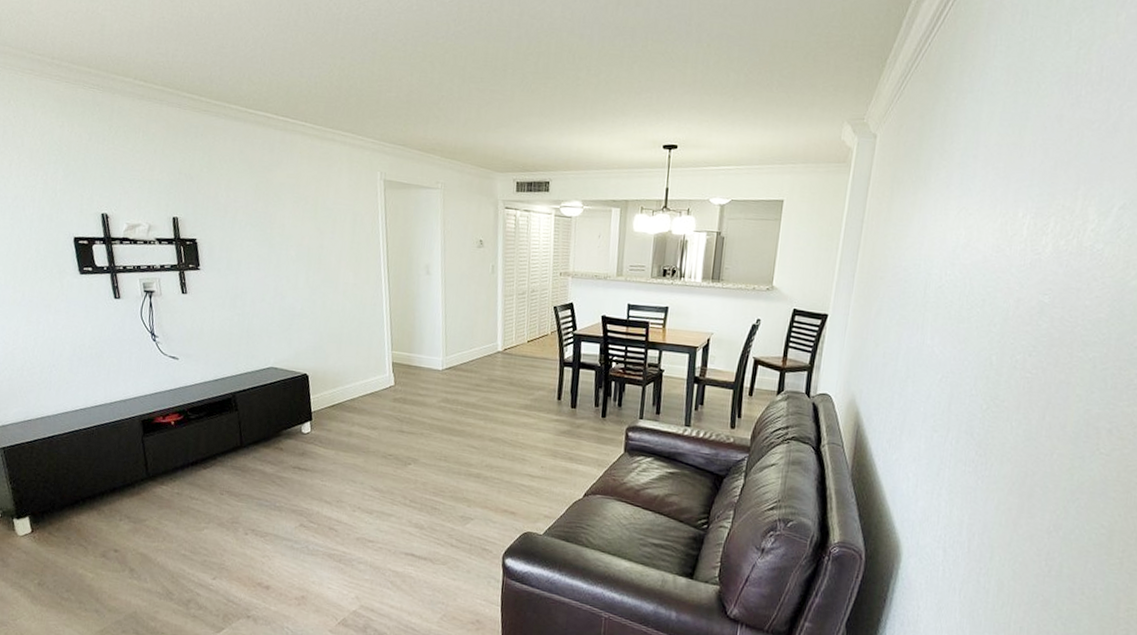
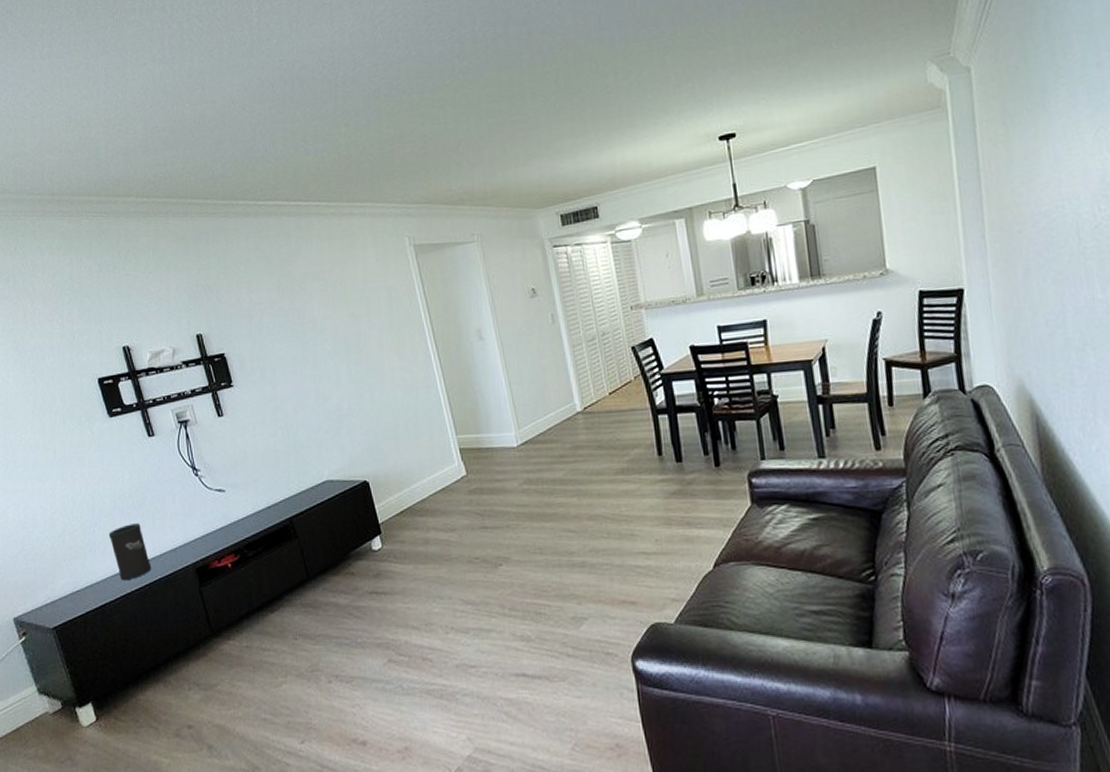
speaker: none [64,371,101,420] -> present [108,523,152,581]

